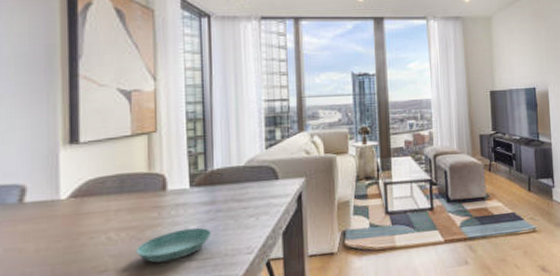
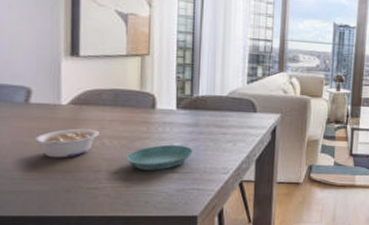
legume: none [31,223,104,263] -> present [35,128,99,158]

